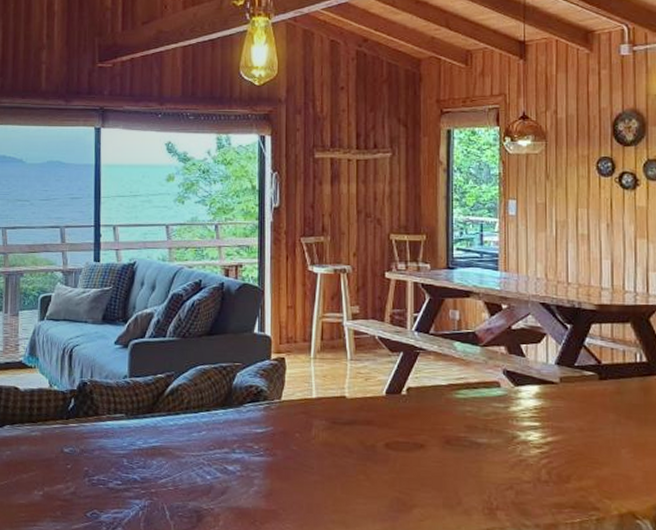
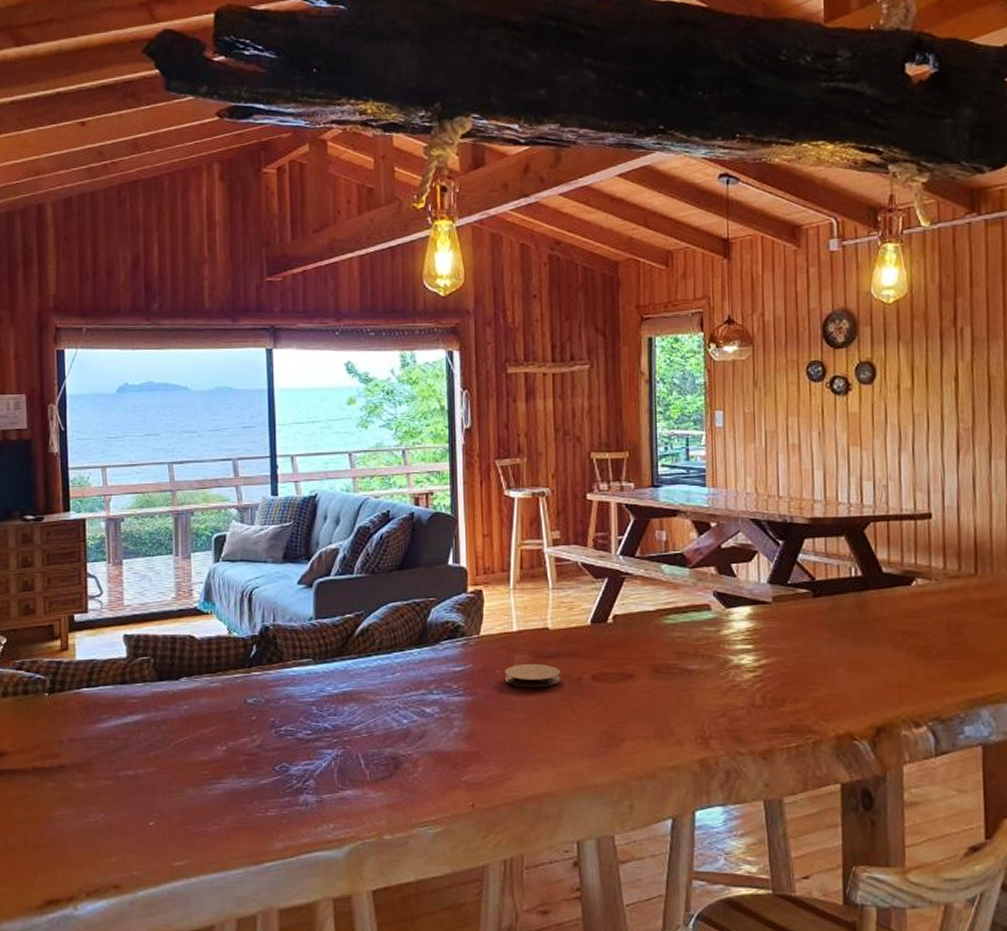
coaster: none [303,429,356,453] -> present [504,663,561,688]

